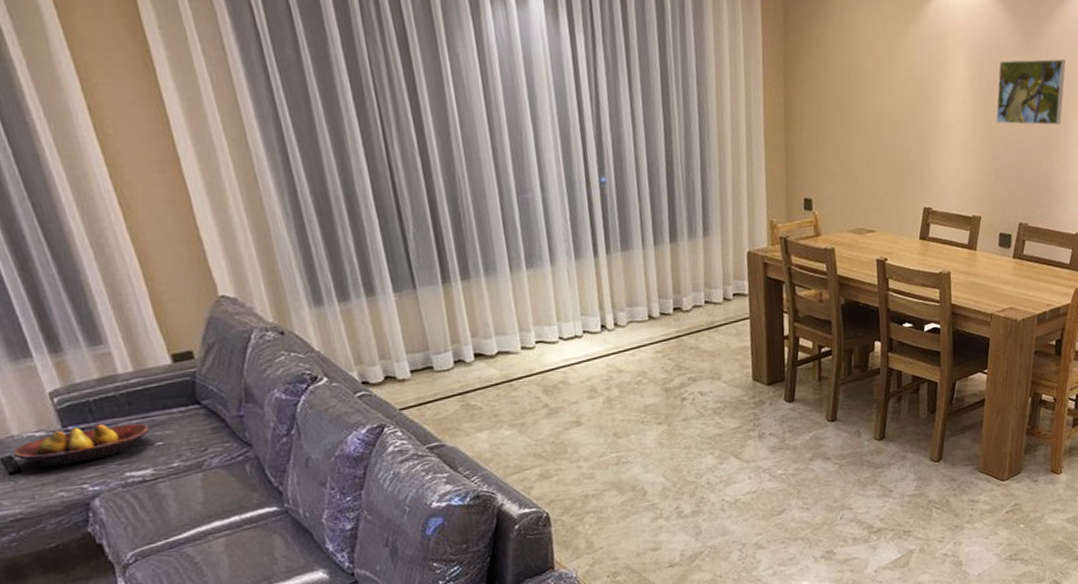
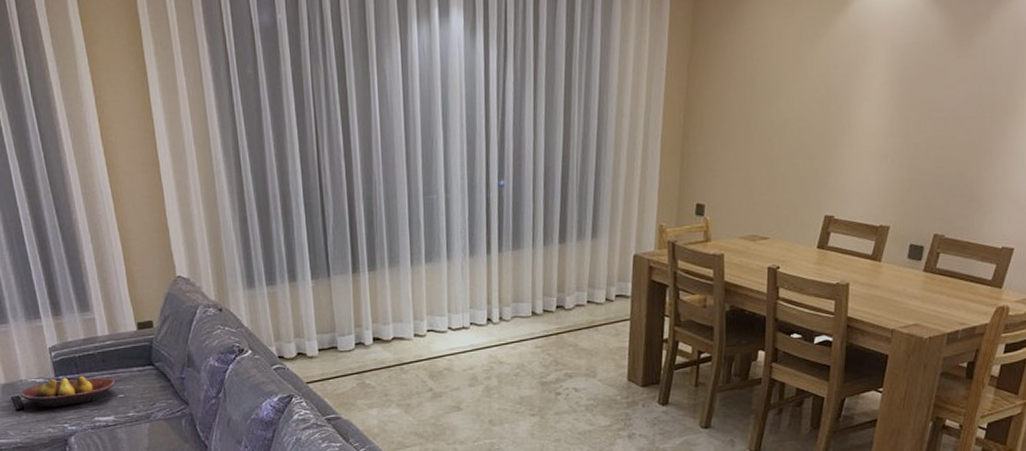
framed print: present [996,59,1066,125] -> none [916,59,1006,130]

